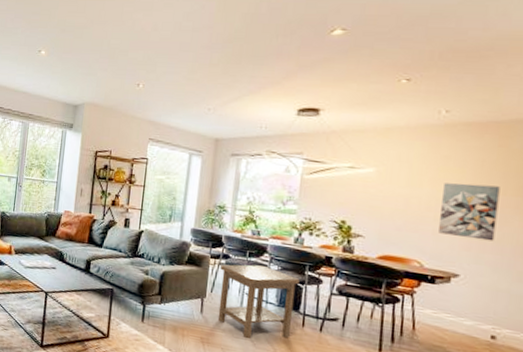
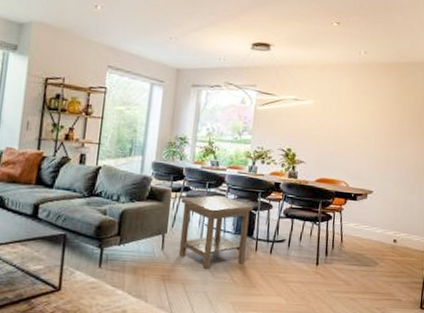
wall art: present [439,183,500,242] -> none [359,113,400,162]

